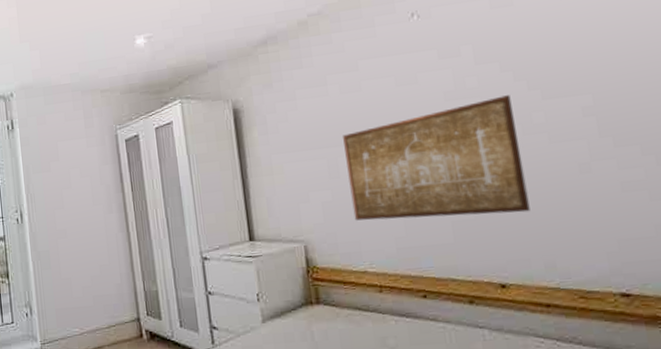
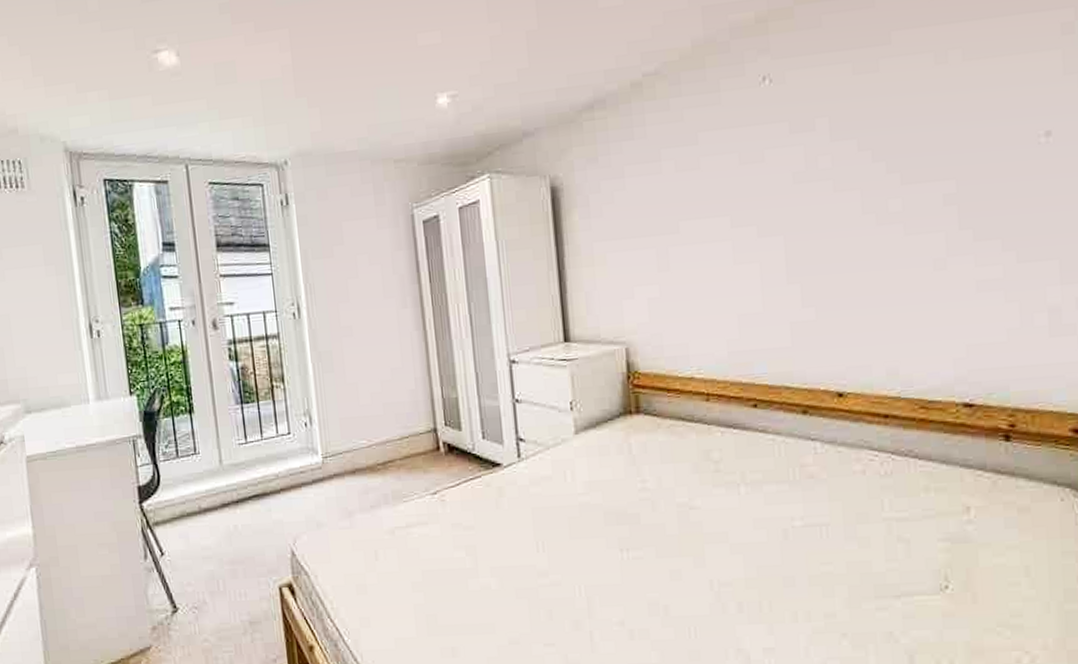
wall art: present [343,95,531,221] -> none [676,178,877,320]

